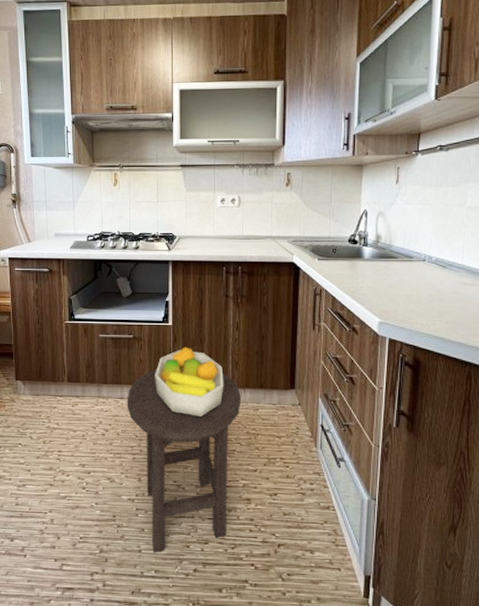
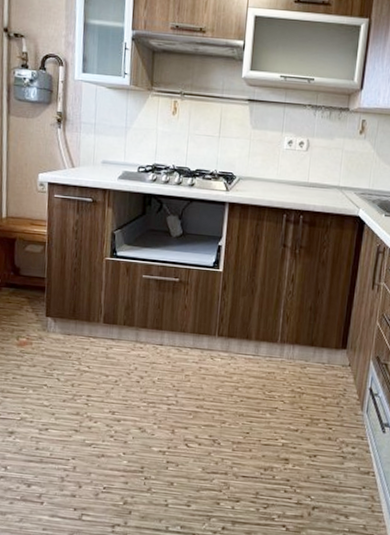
stool: present [127,369,241,553] -> none [166,316,290,508]
fruit bowl: present [155,346,224,416] -> none [199,295,273,370]

